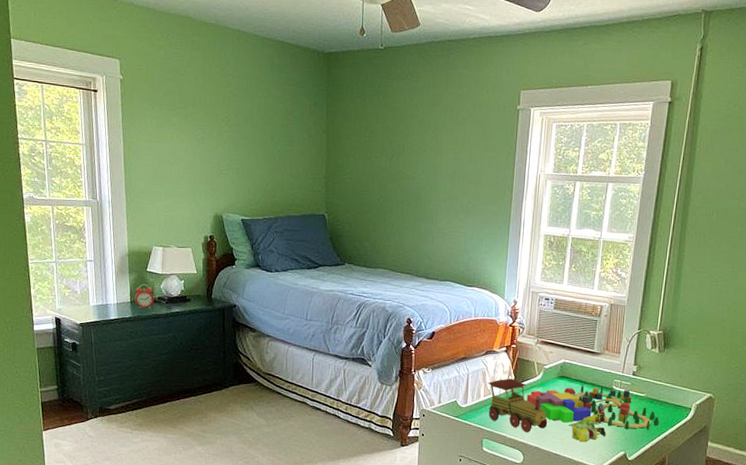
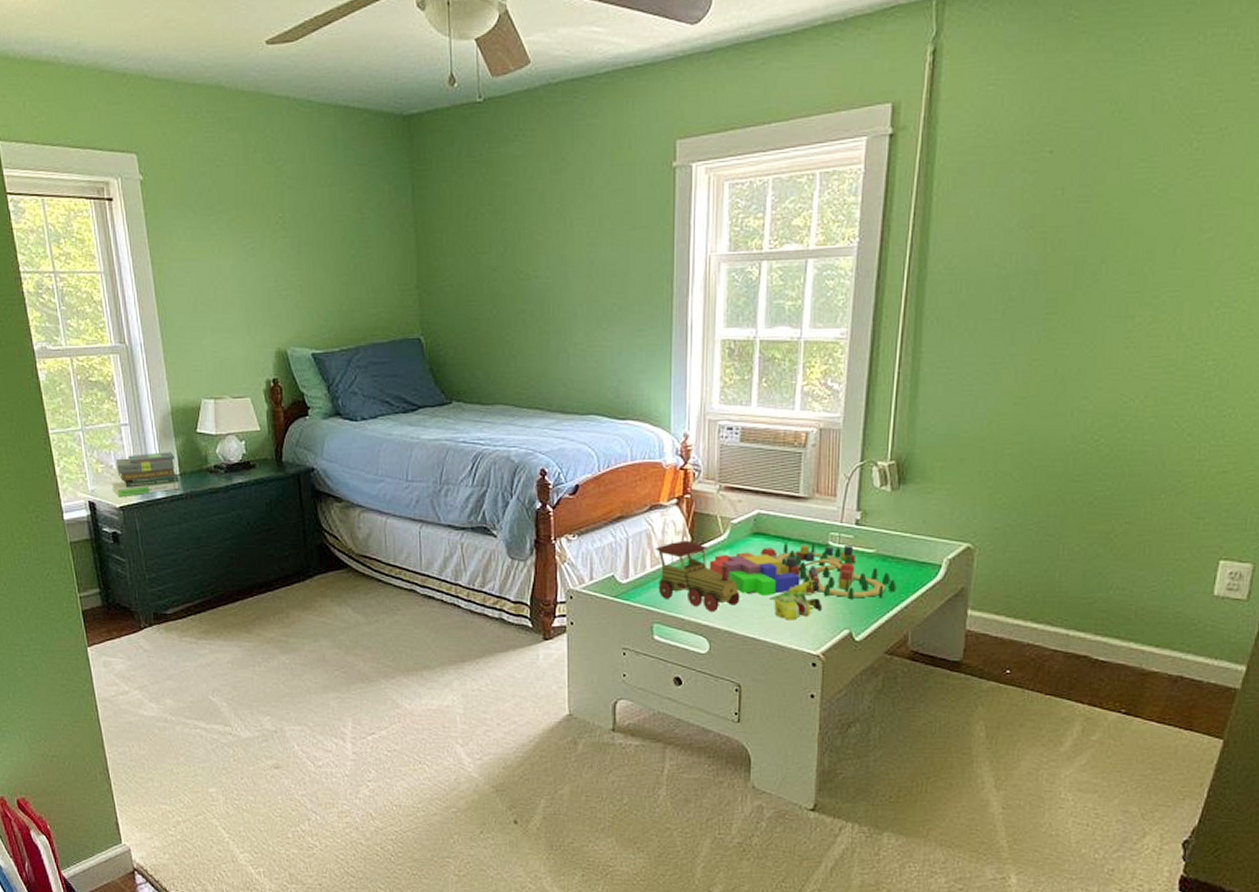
books: none [75,284,130,316] -> present [111,452,179,498]
alarm clock: present [134,283,154,309] -> none [184,448,209,483]

